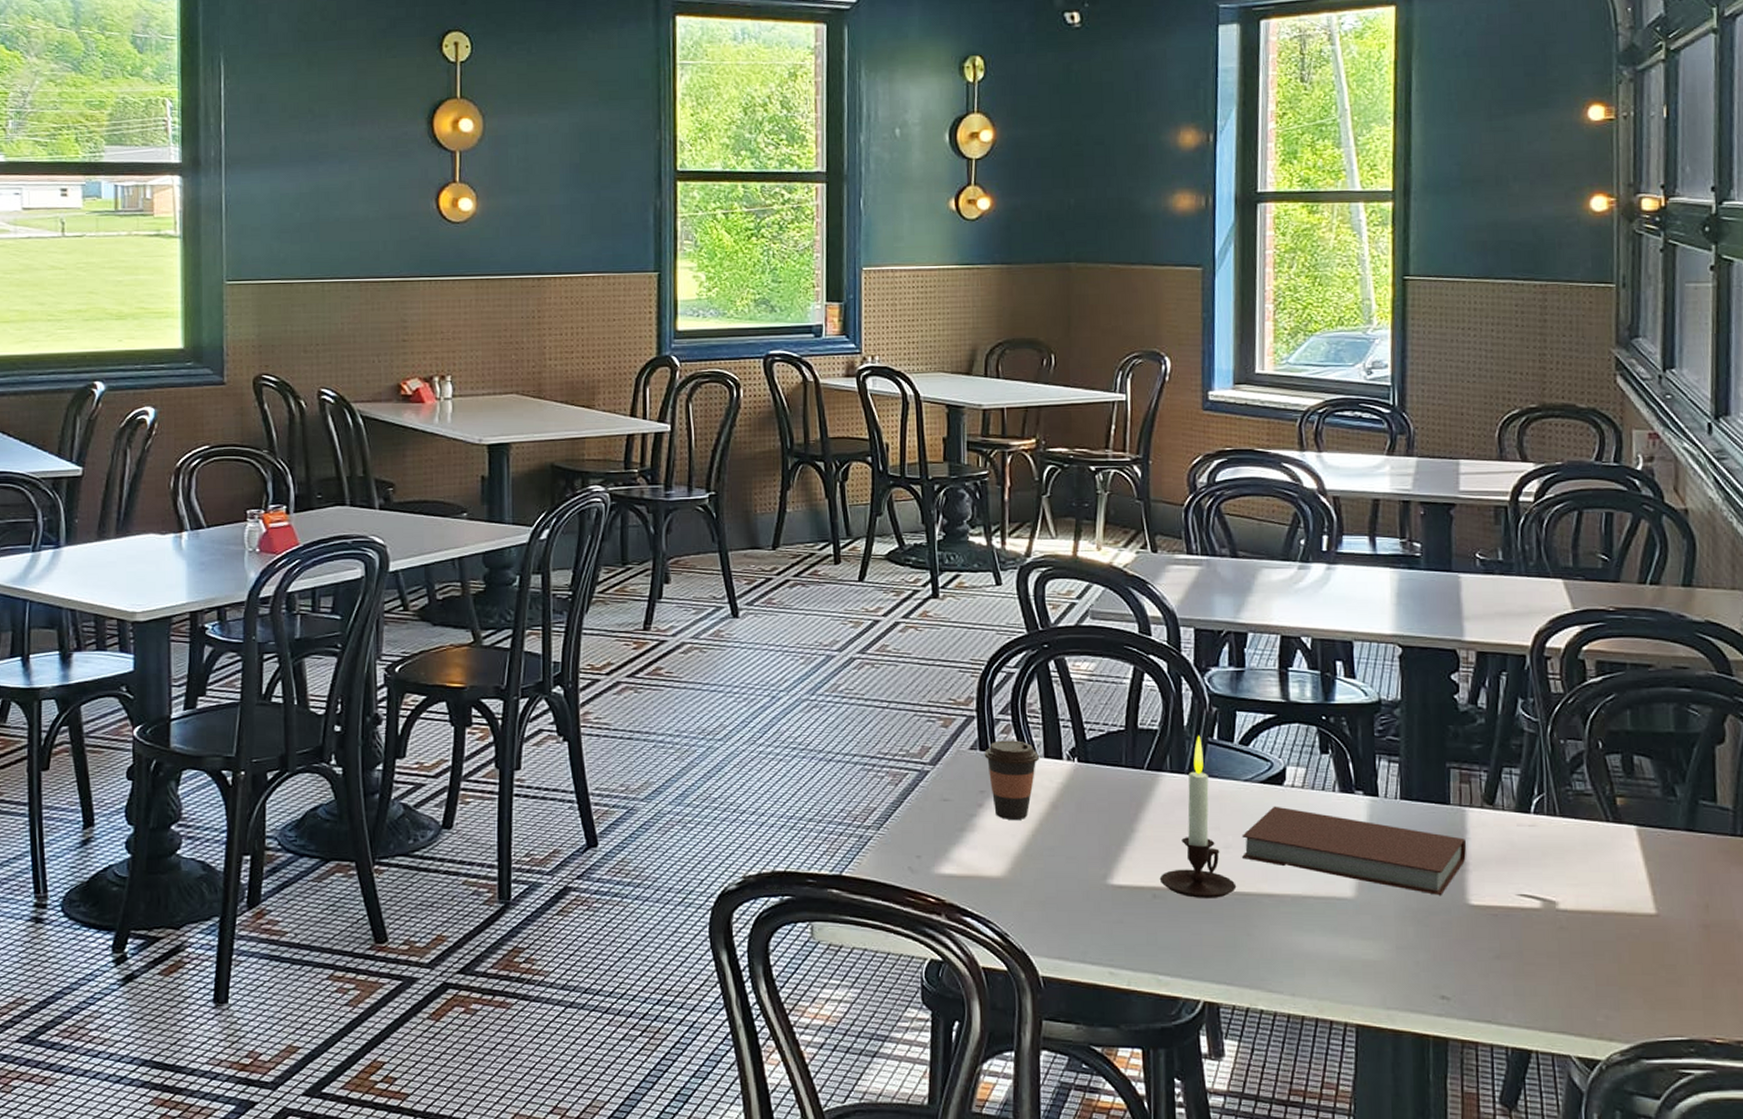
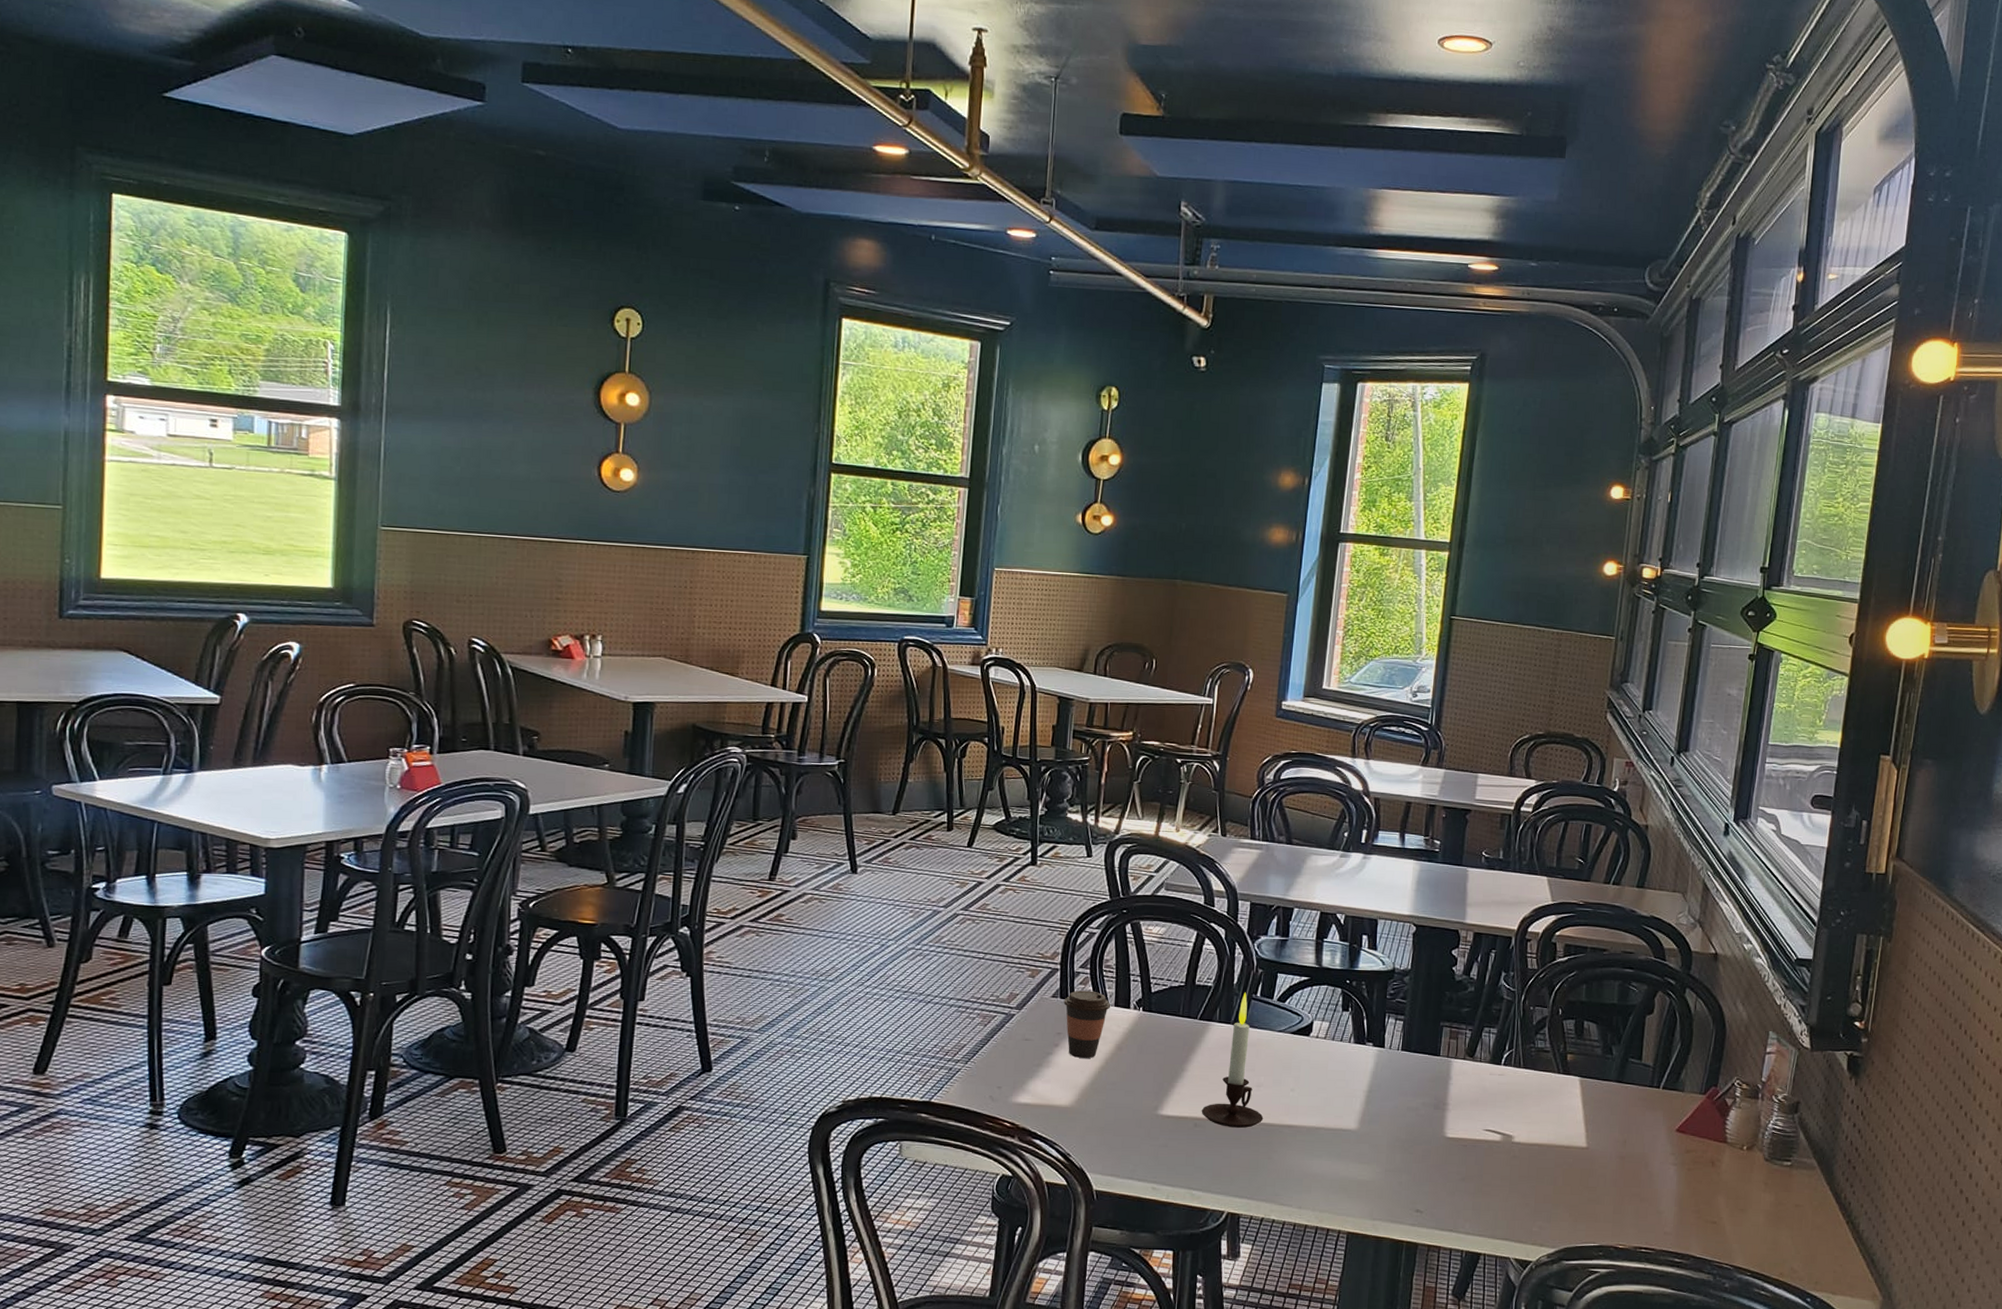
book: present [1241,806,1466,895] -> none [1271,1053,1449,1129]

